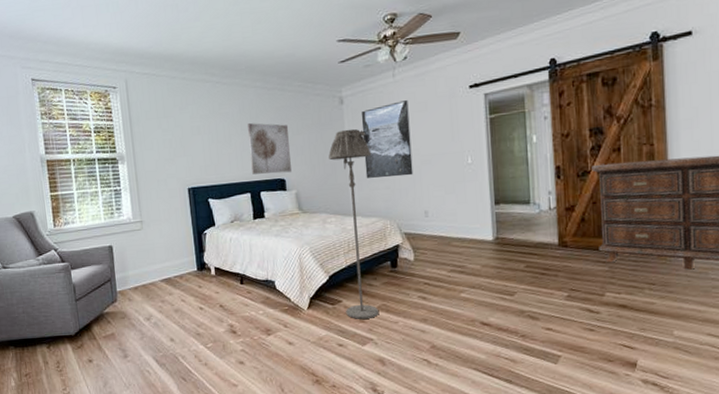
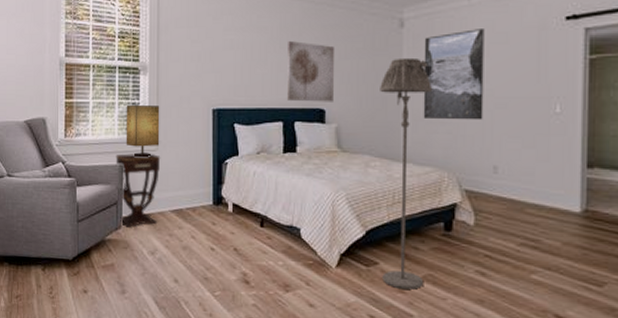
side table: none [104,233,149,300] -> present [116,153,161,227]
table lamp: none [108,190,144,237] -> present [126,104,160,157]

